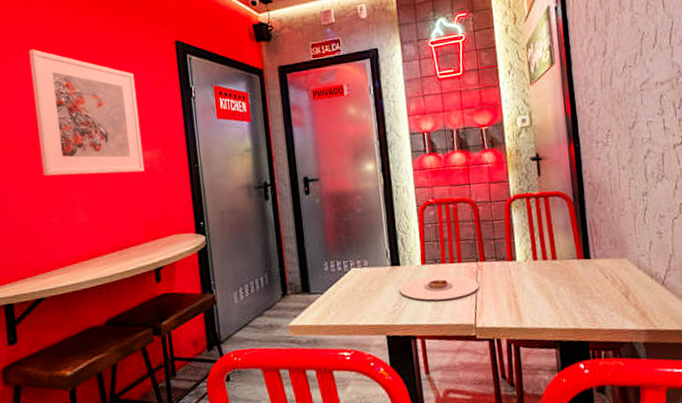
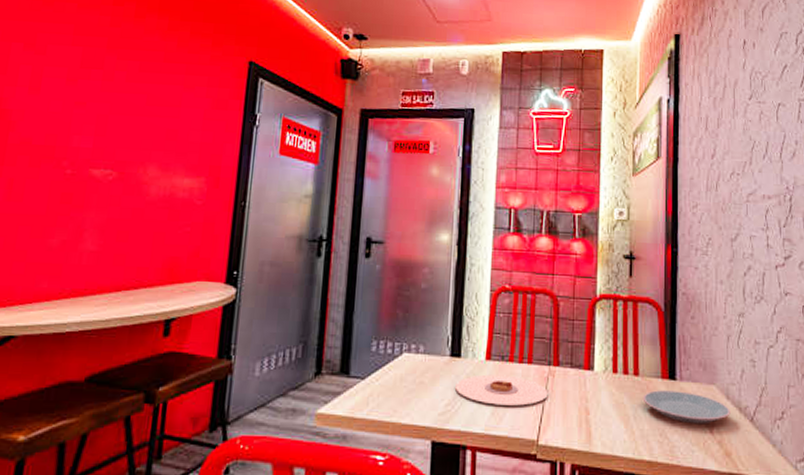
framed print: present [28,49,145,176] -> none [53,40,192,201]
plate: none [562,267,643,294] -> present [642,390,731,424]

